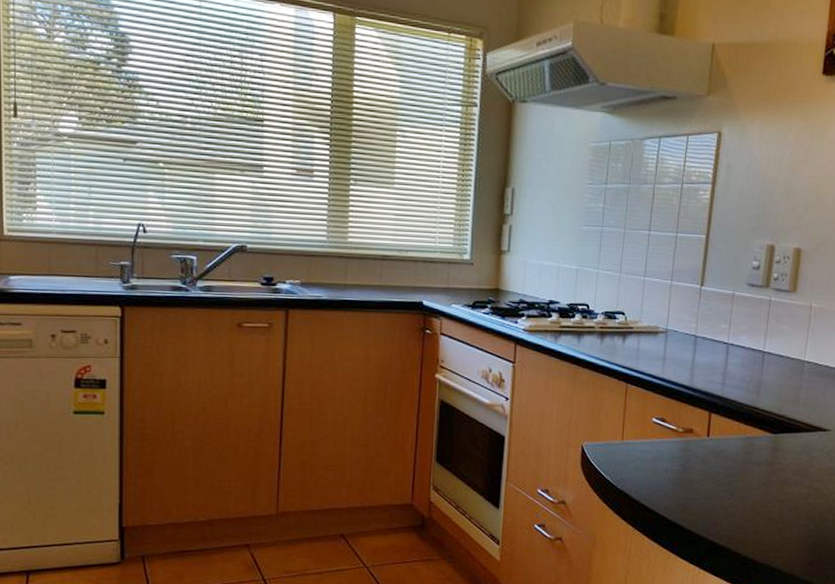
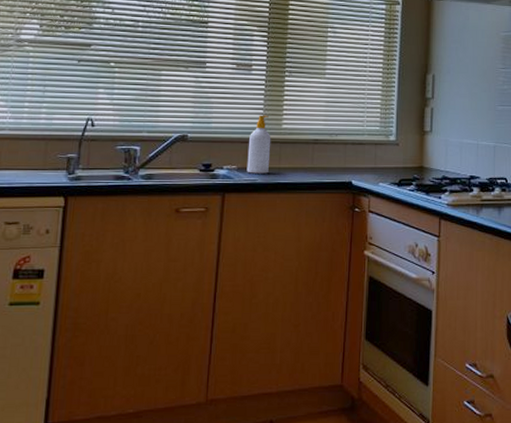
soap bottle: none [311,226,336,290] -> present [246,115,271,174]

